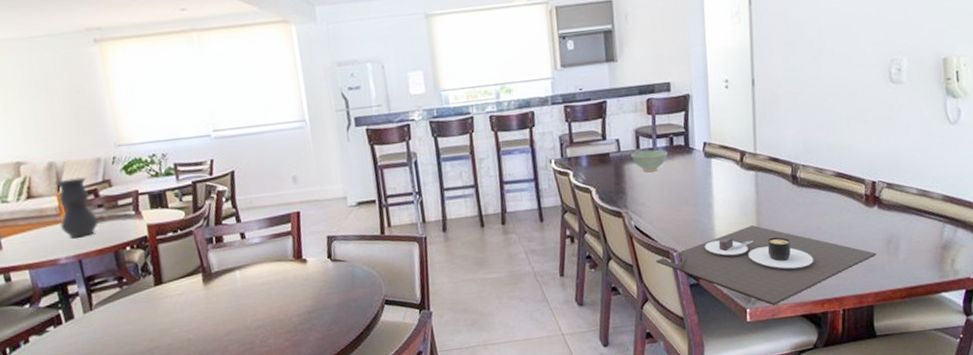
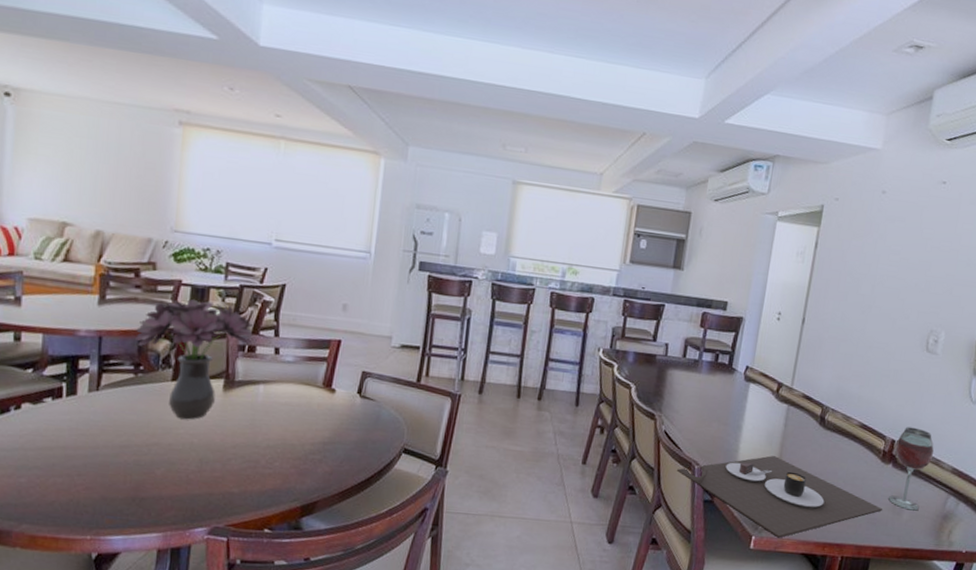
vase: present [54,177,99,239] -> none [90,251,133,315]
flower arrangement: none [109,203,218,319] -> present [135,299,253,419]
bowl: present [630,149,668,173] -> none [675,359,711,383]
wineglass: none [877,163,920,249] -> present [888,427,935,511]

